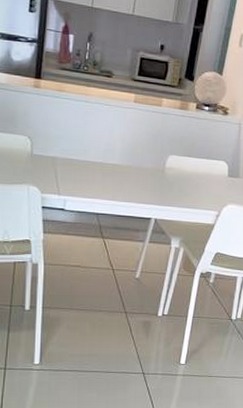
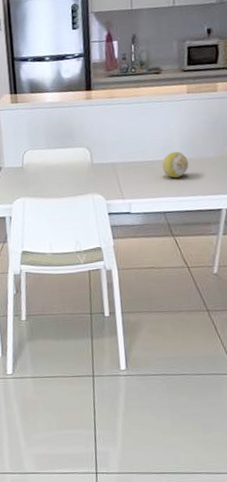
fruit: none [101,156,127,183] -> present [162,151,189,179]

